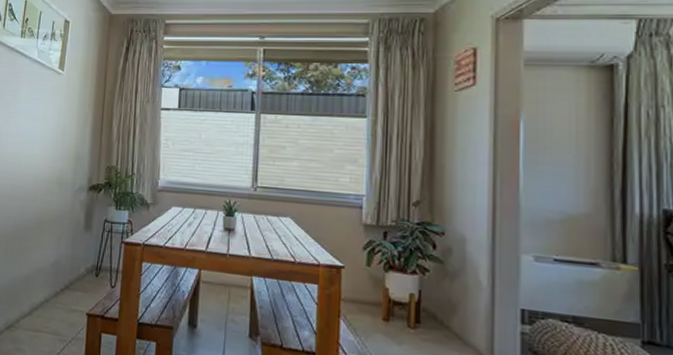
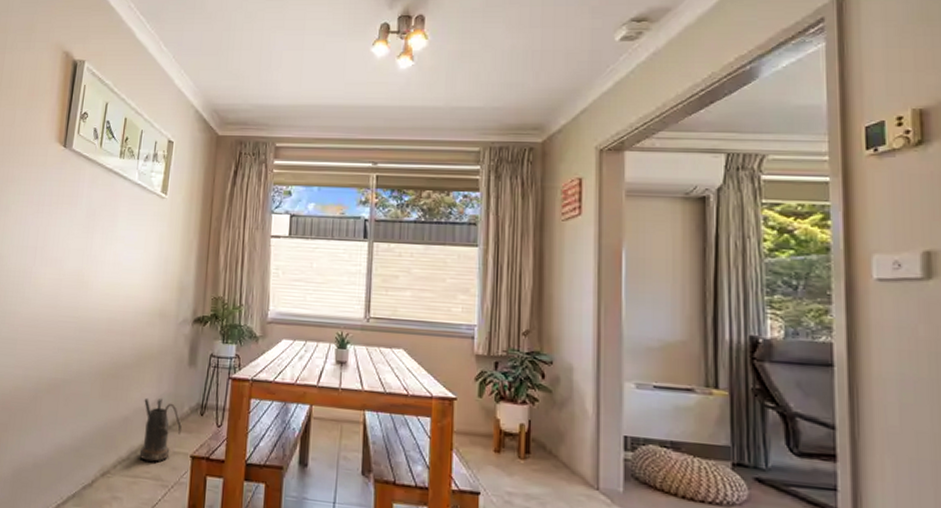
watering can: none [40,259,78,319] -> present [139,397,182,463]

